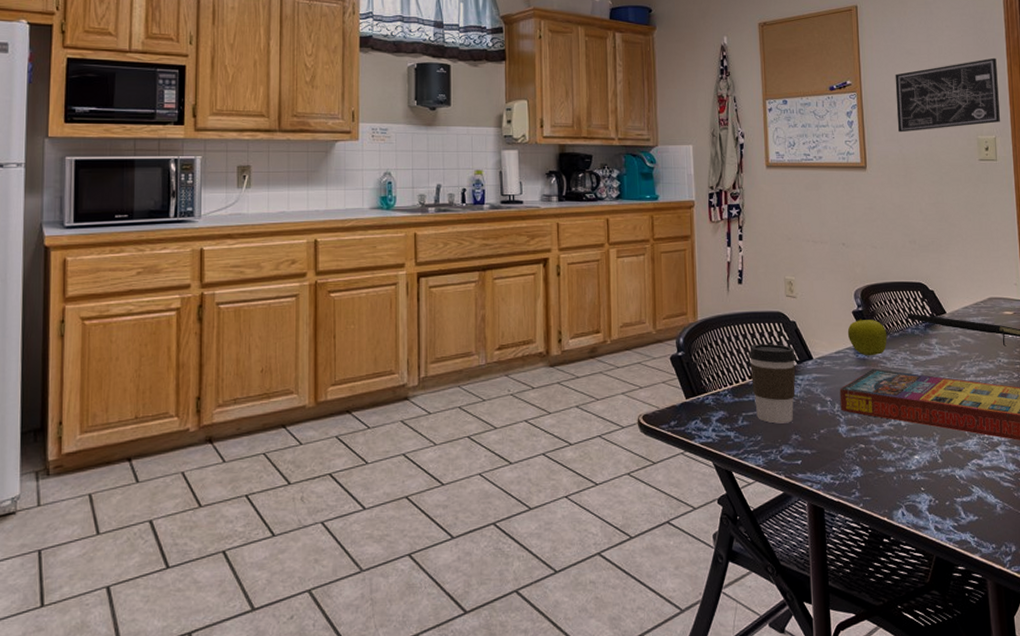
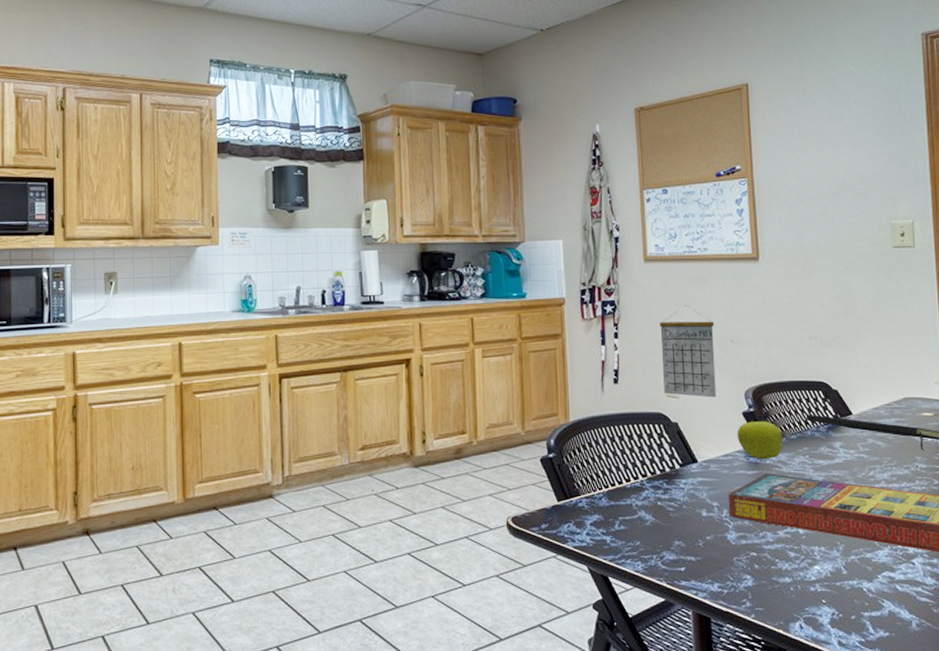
coffee cup: present [748,344,797,424] -> none [625,446,679,529]
calendar: none [779,210,830,298] -> present [659,305,717,398]
wall art: present [895,57,1000,133] -> none [792,133,919,220]

